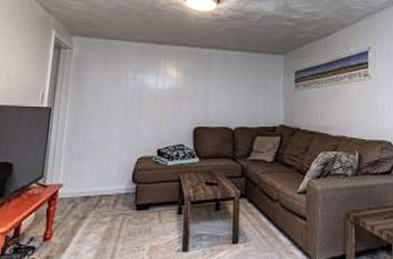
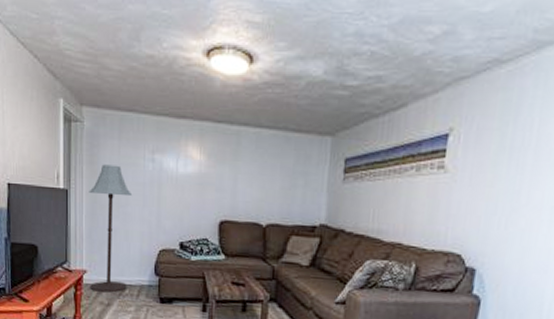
floor lamp: none [64,84,115,205] -> present [89,164,133,293]

